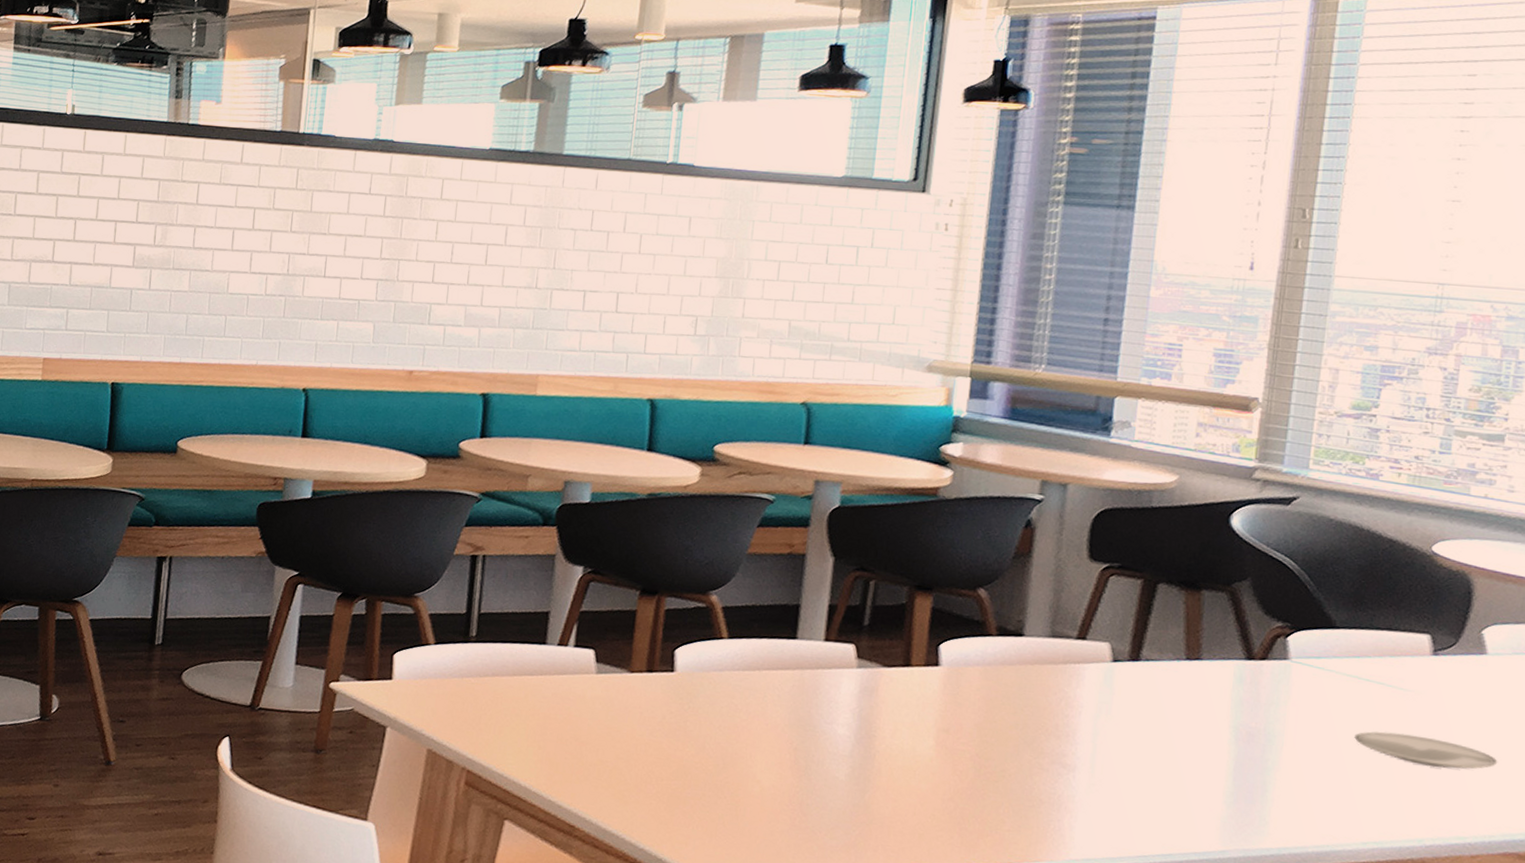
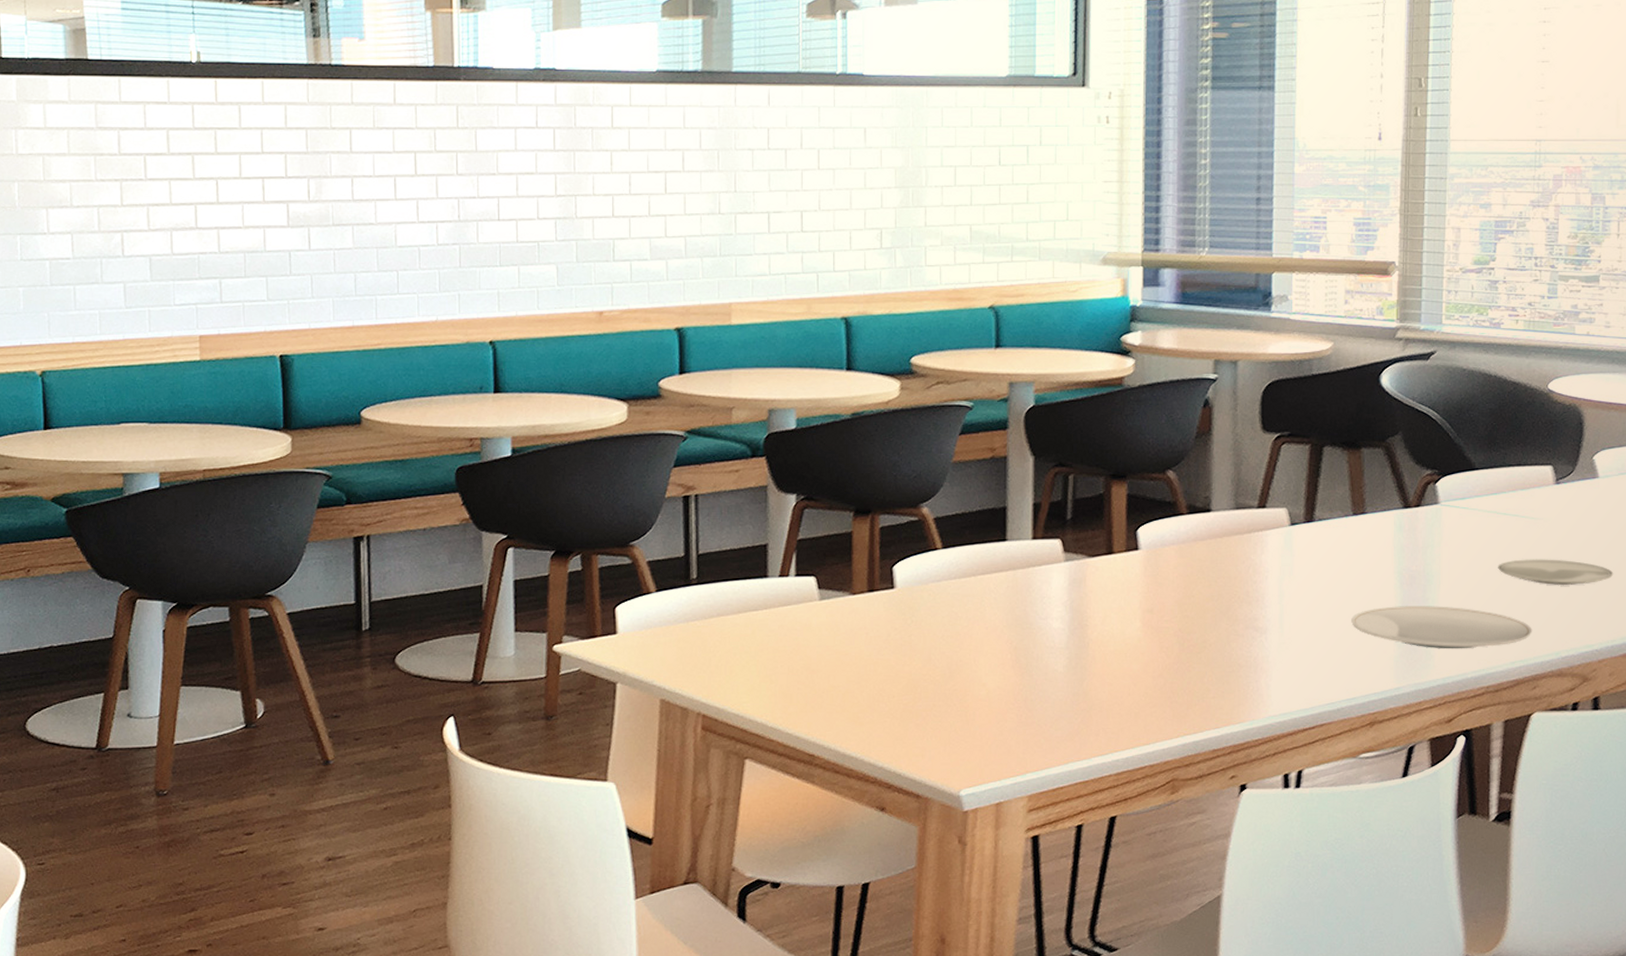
plate: none [1174,761,1391,823] -> present [1351,606,1532,649]

